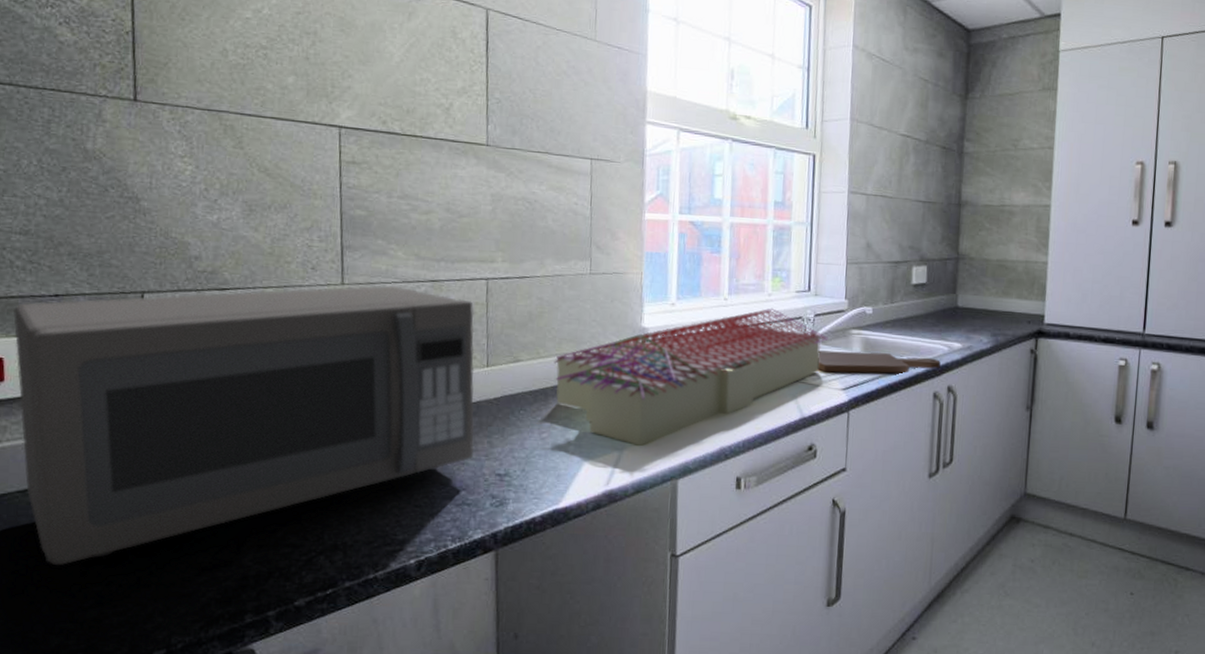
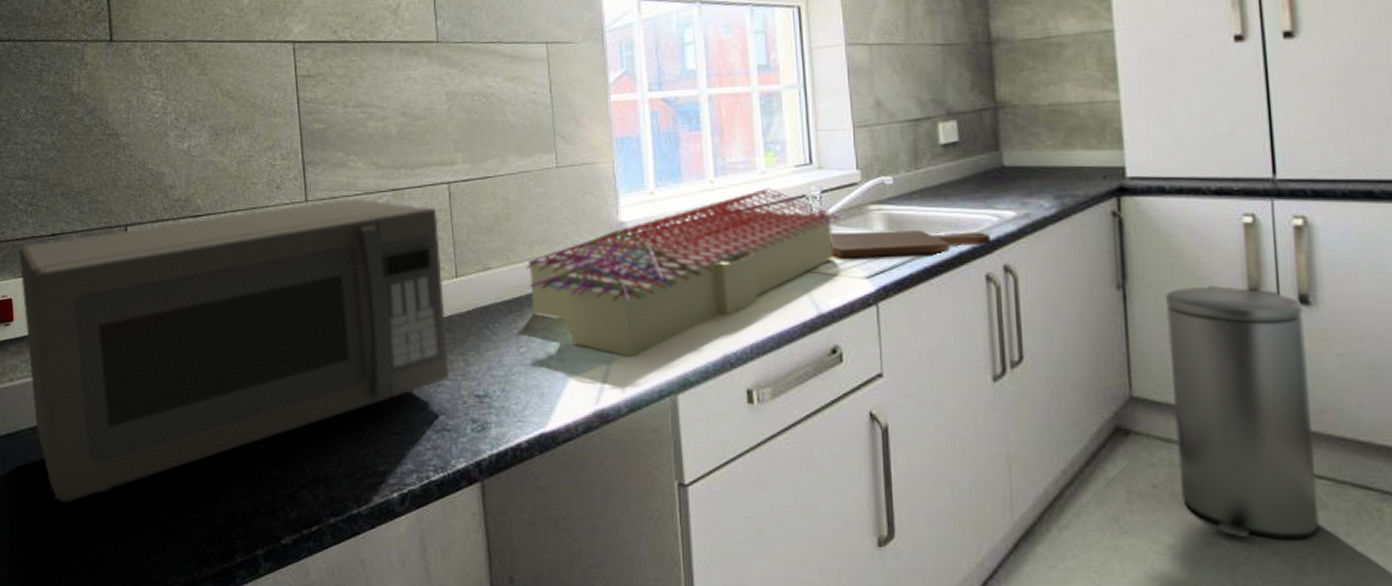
pedal bin: none [1050,411,1148,602] -> present [1166,286,1320,542]

